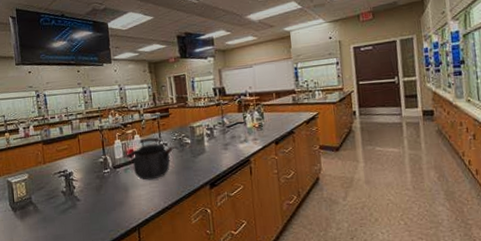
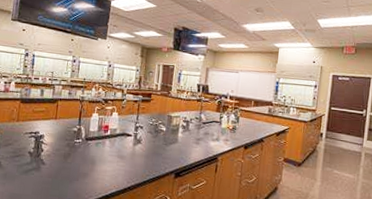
kettle: present [126,137,174,180] -> none [100,117,148,159]

